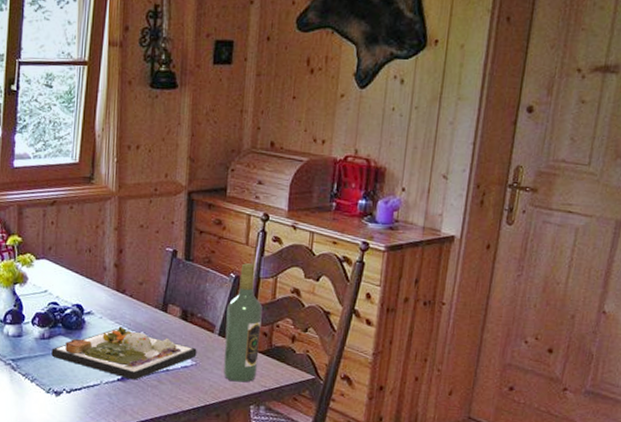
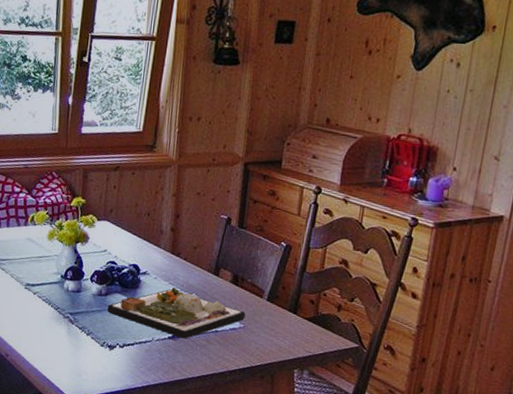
wine bottle: present [224,263,263,383] -> none [270,233,311,347]

